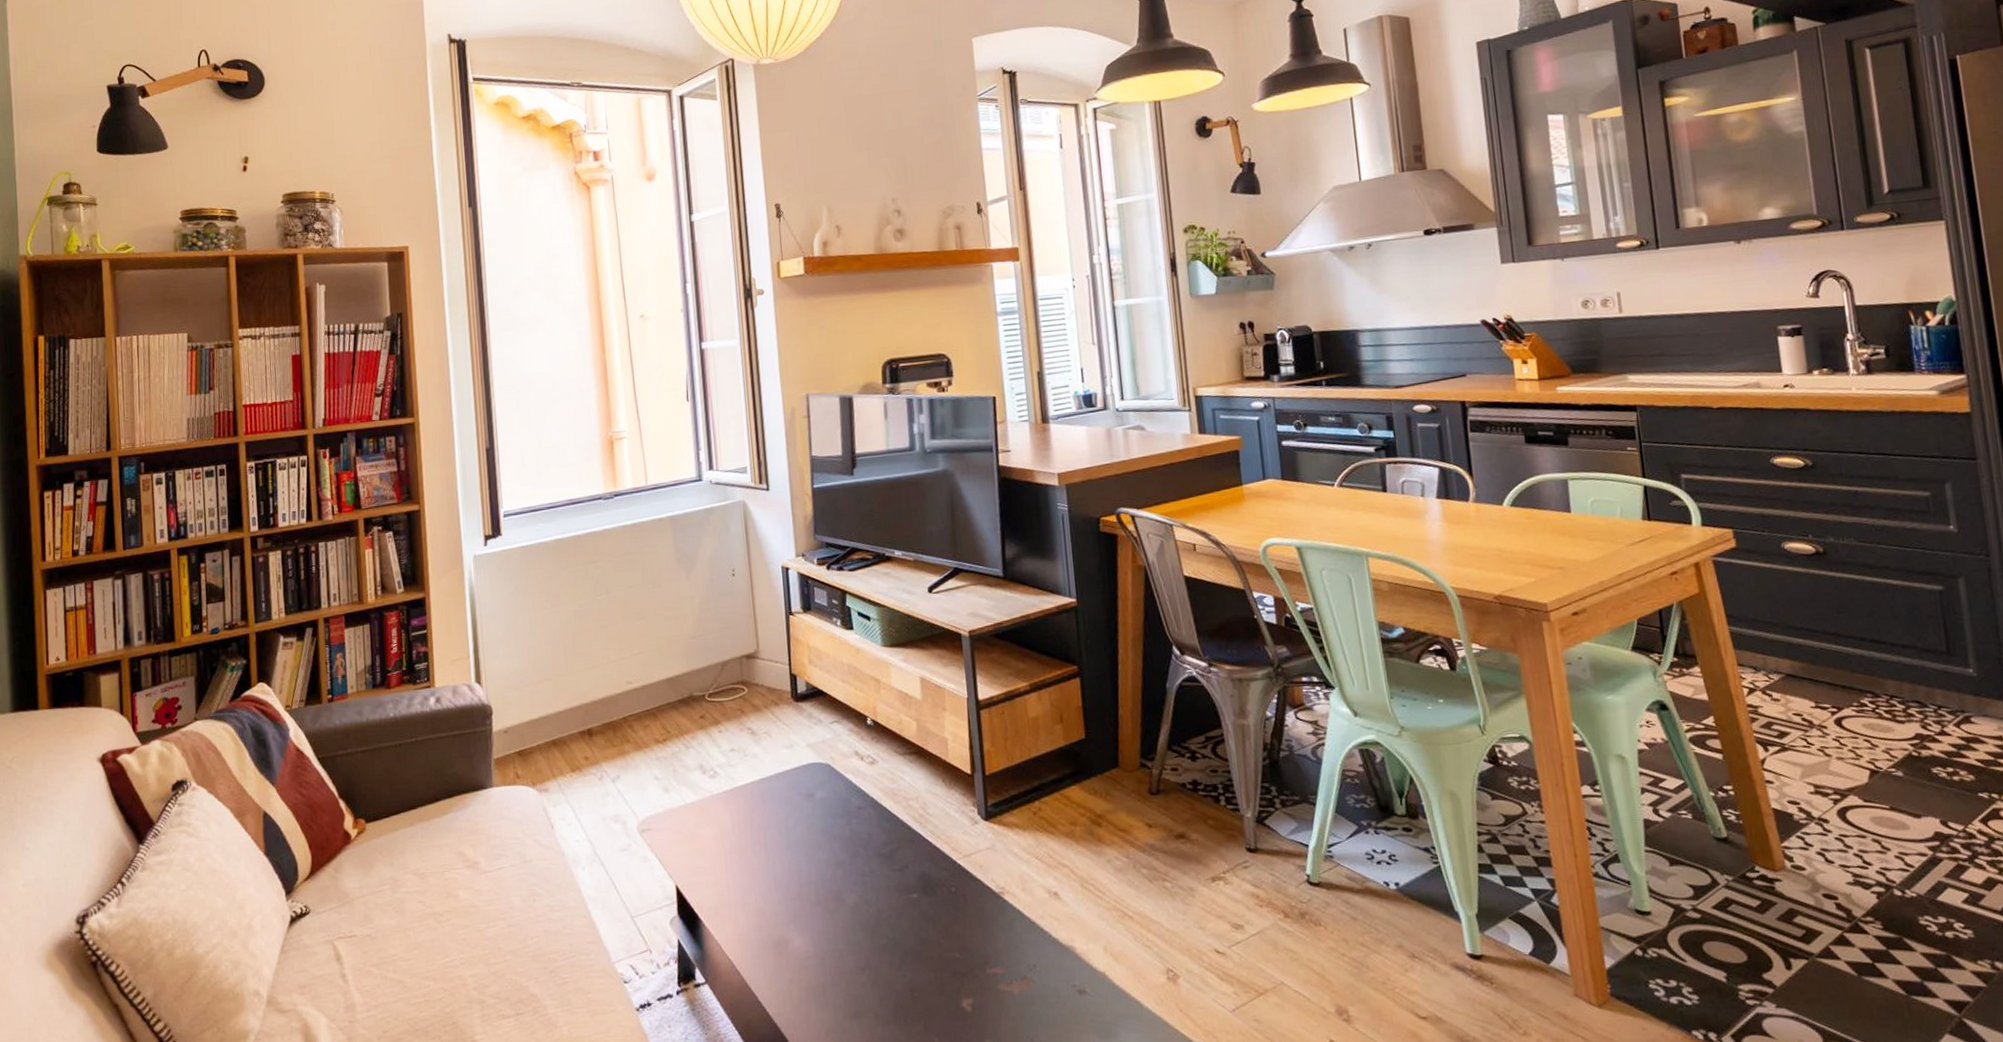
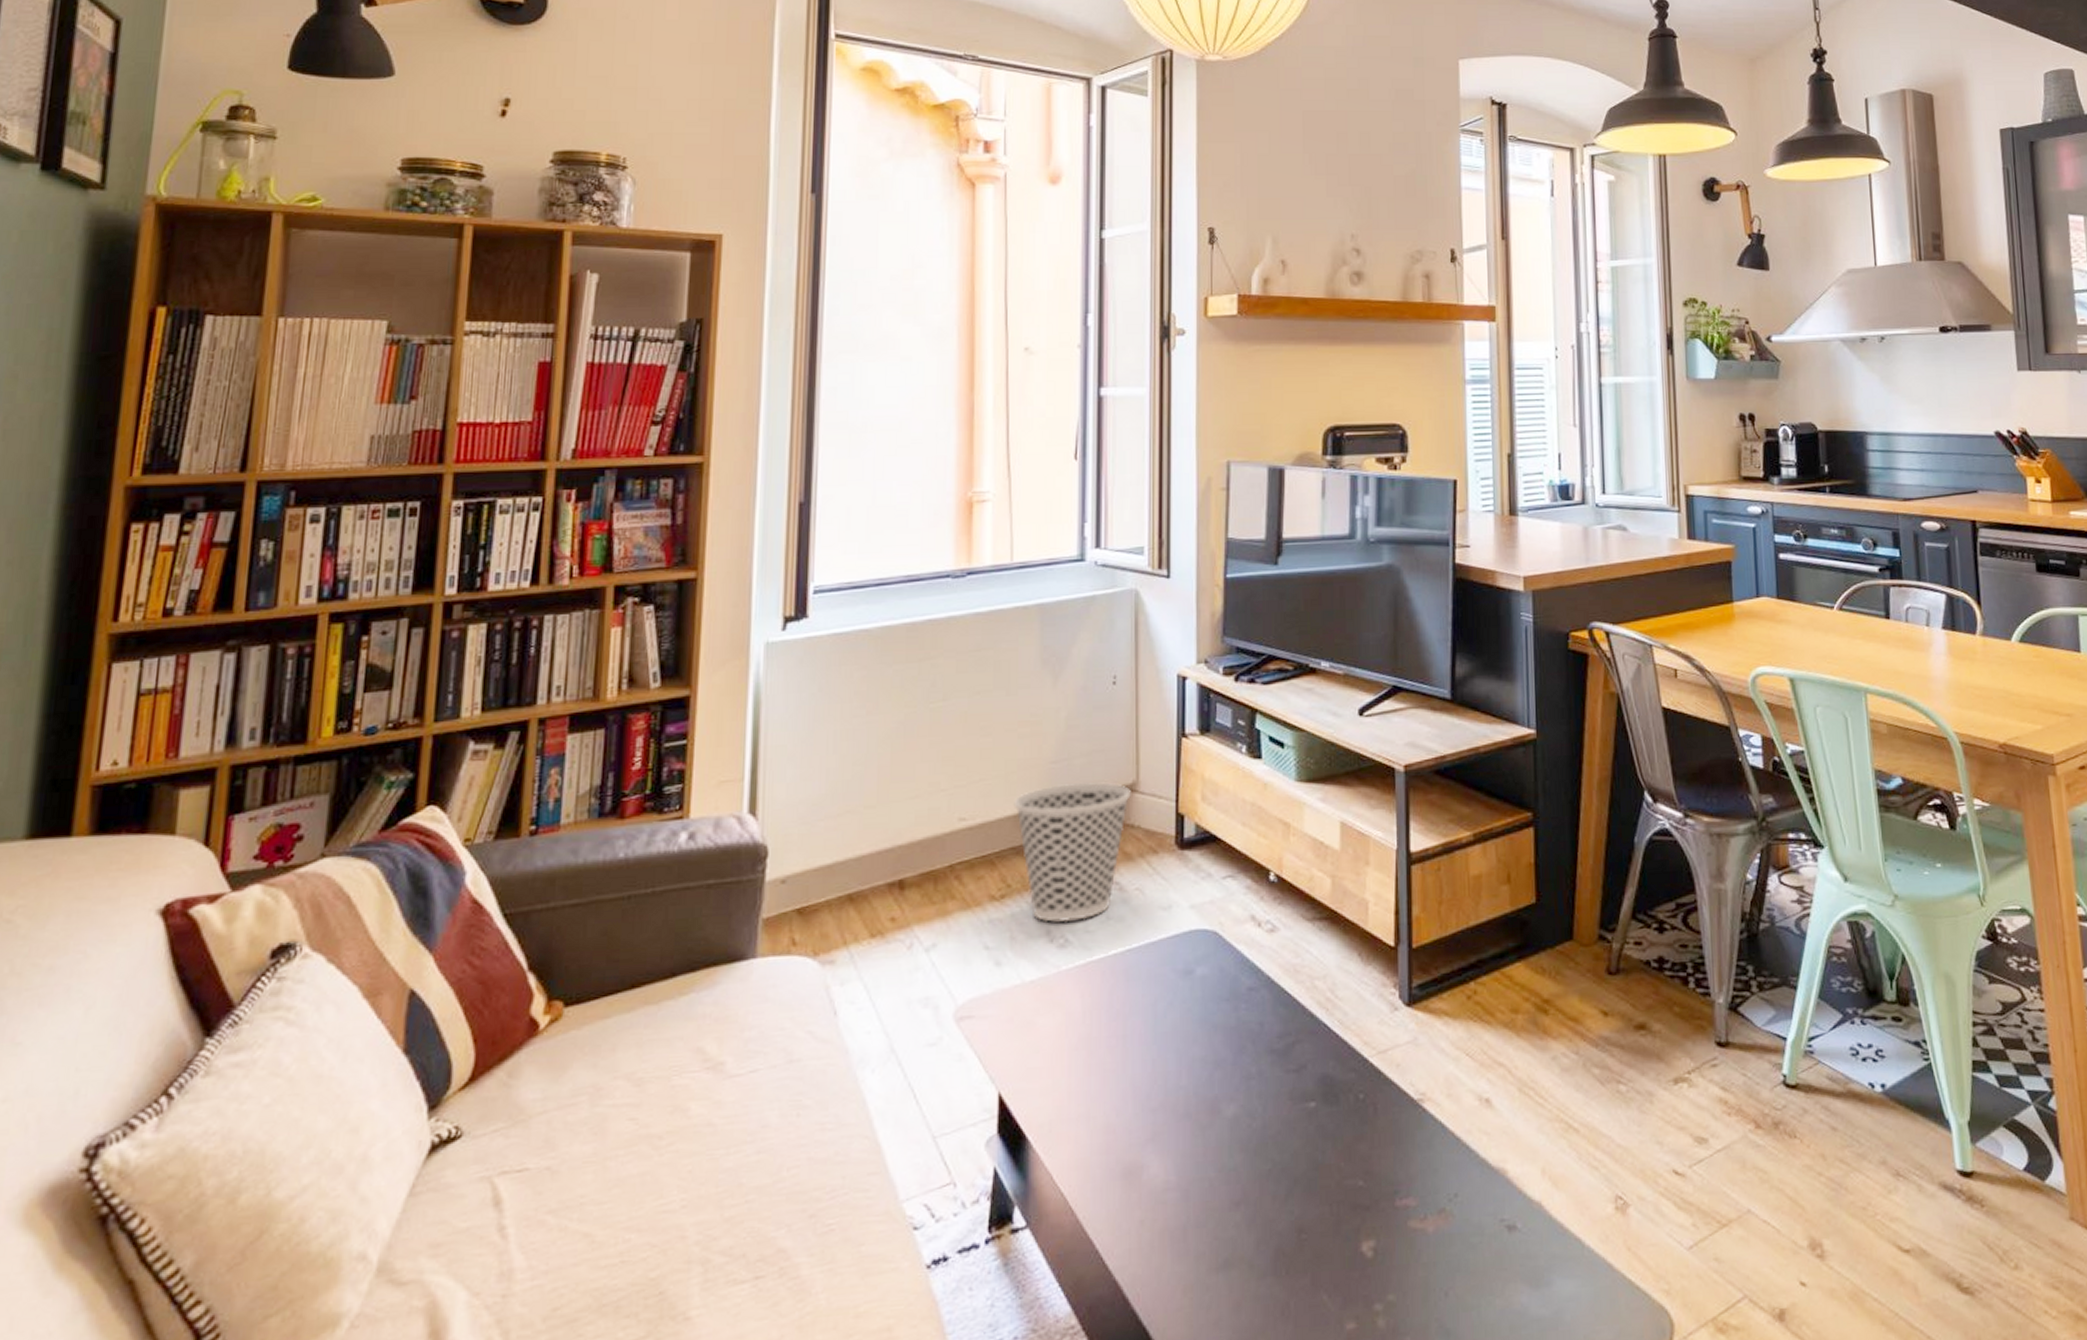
wastebasket: none [666,652,754,759] -> present [1013,782,1131,922]

